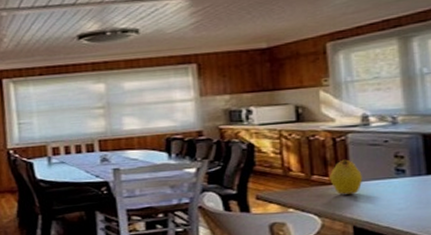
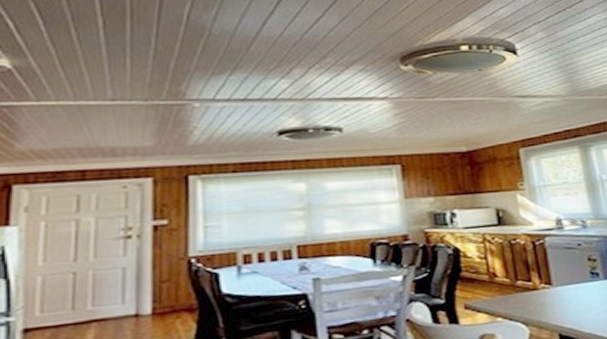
fruit: present [330,159,362,195] -> none [533,263,563,301]

